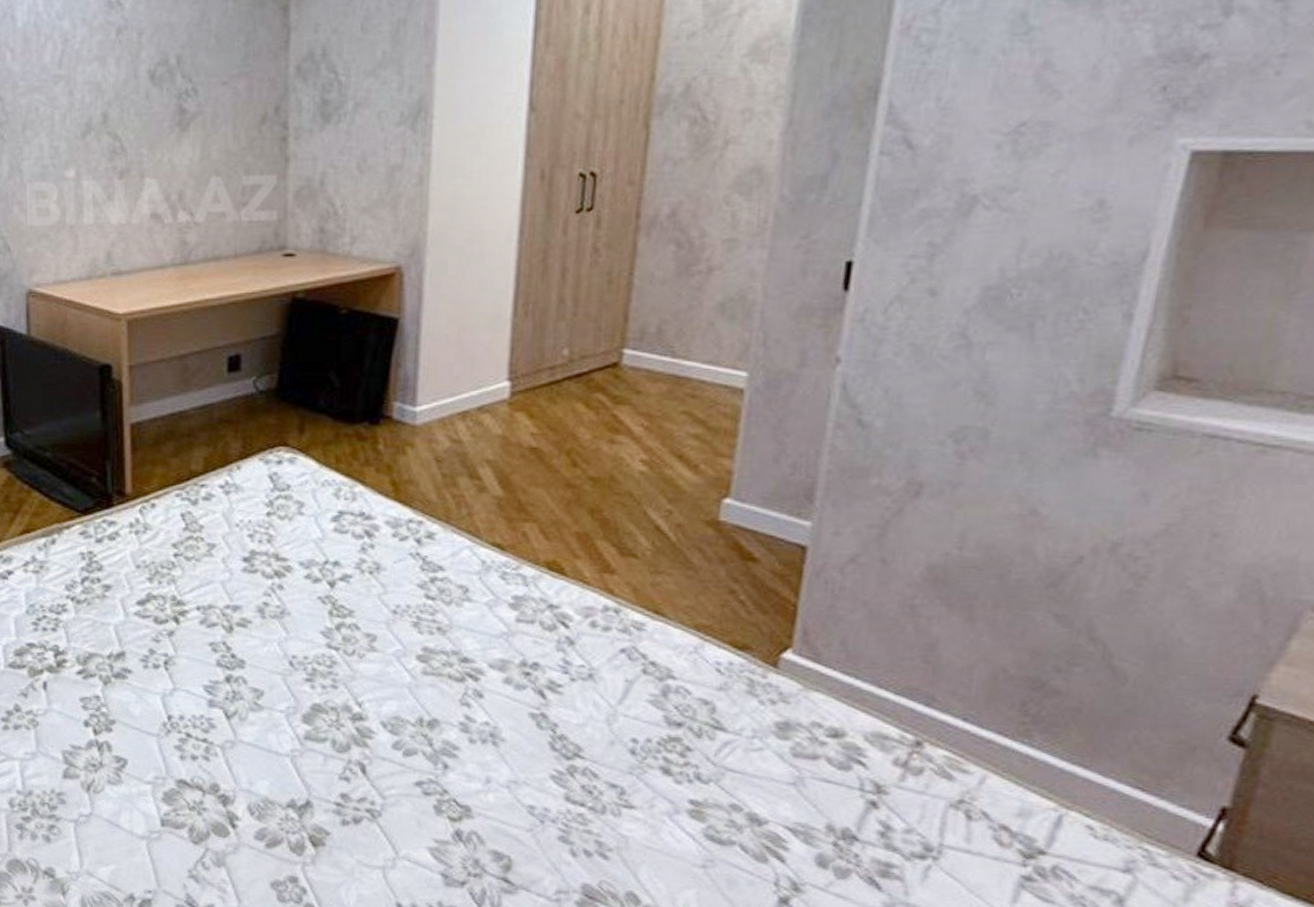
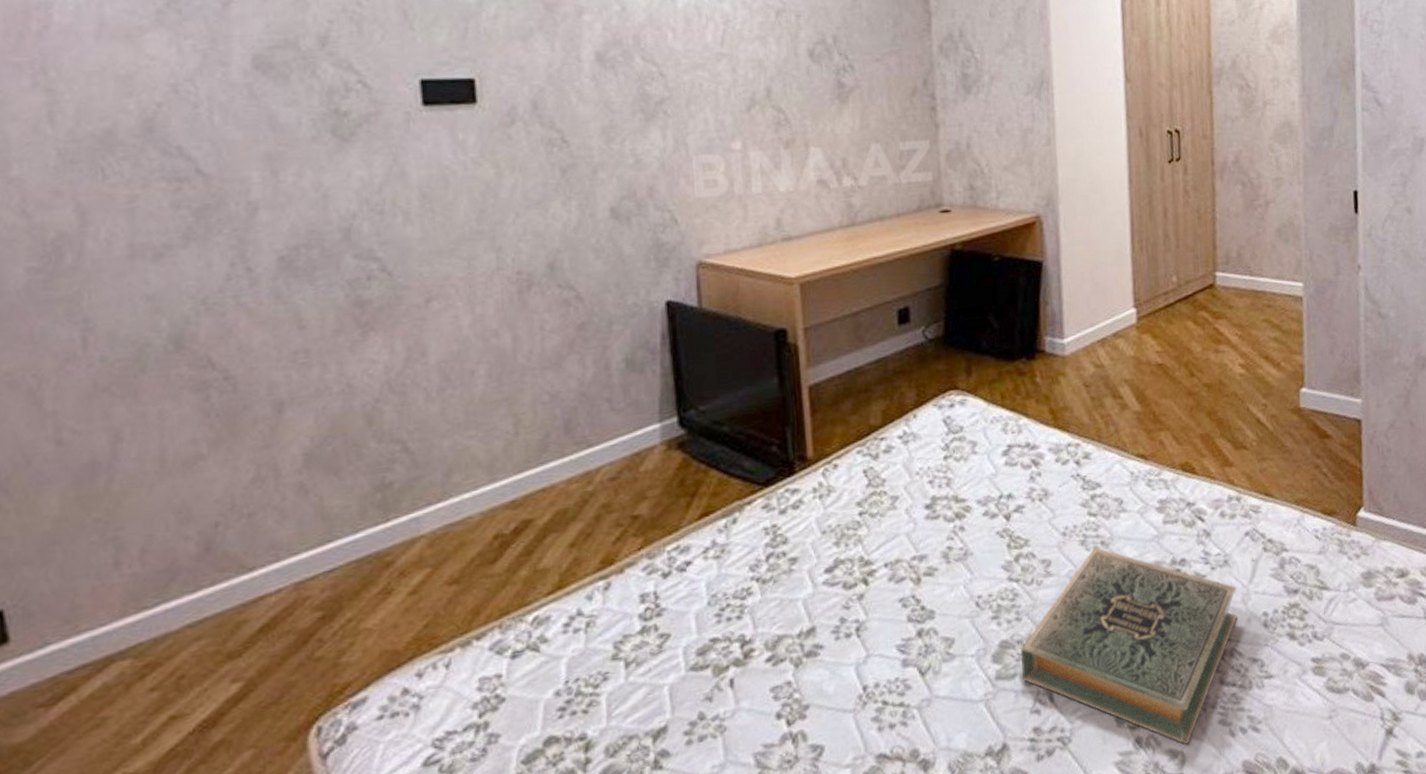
hardback book: none [333,631,601,851] -> present [1020,547,1238,745]

